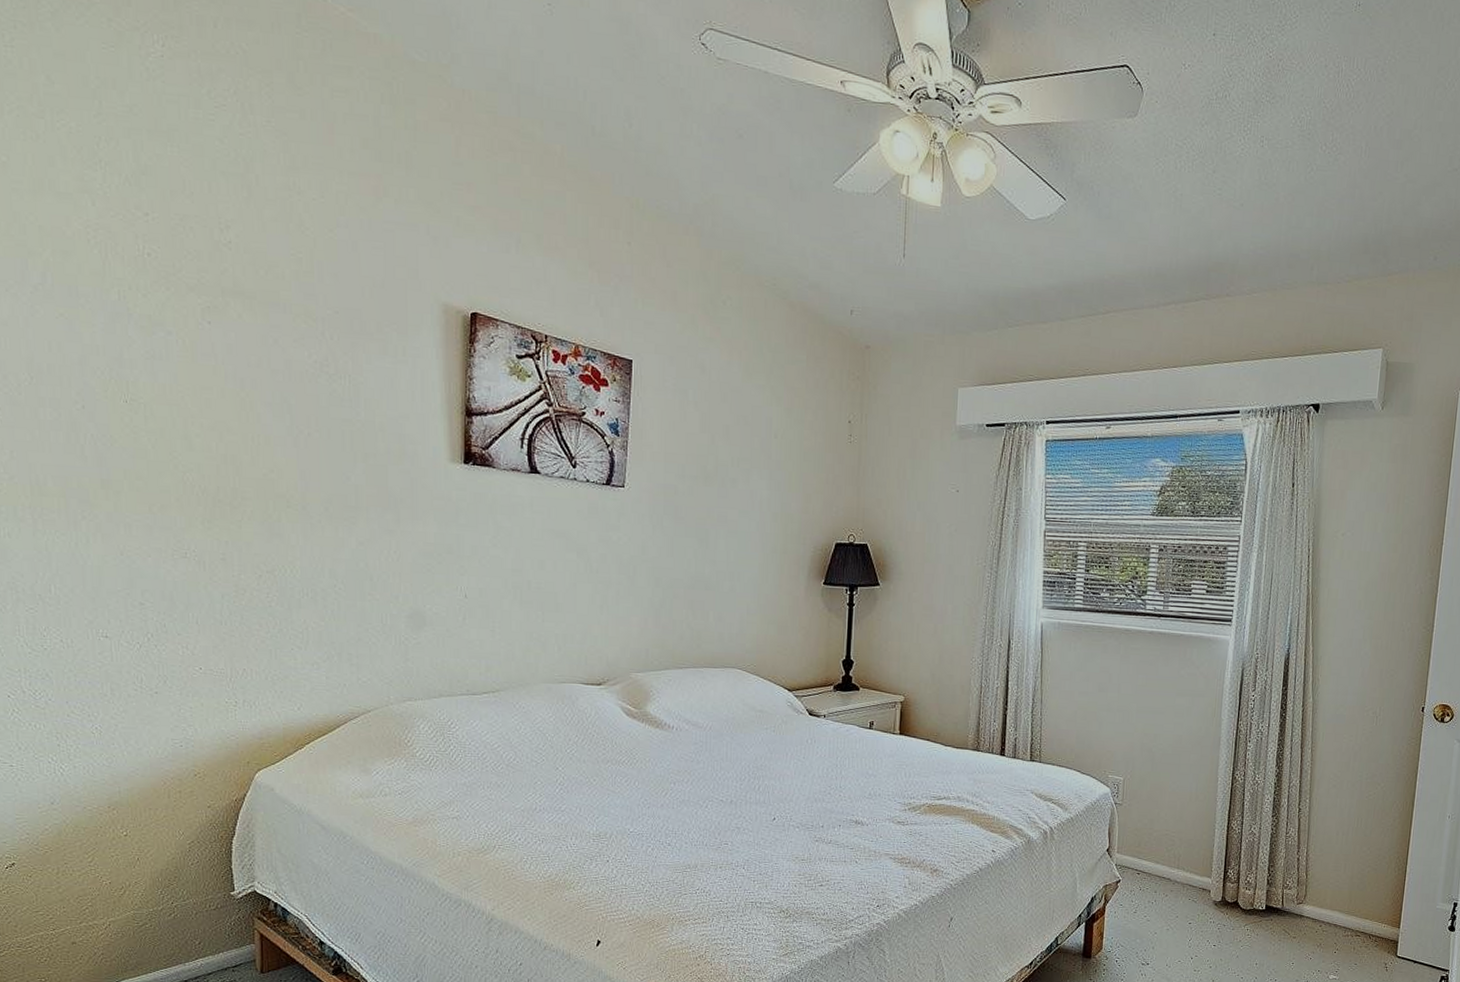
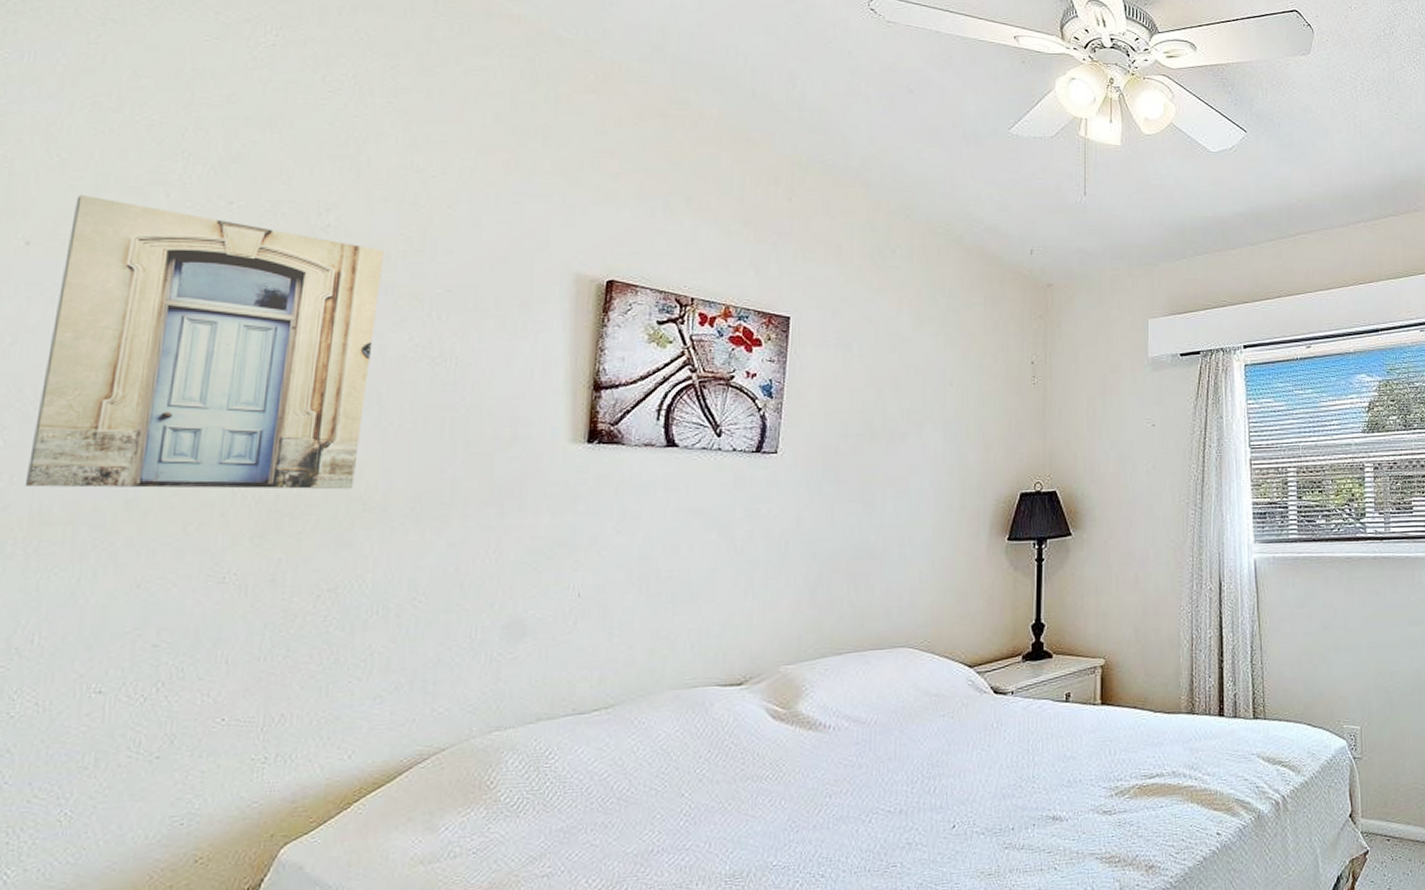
wall art: none [20,197,280,487] -> present [24,194,384,490]

